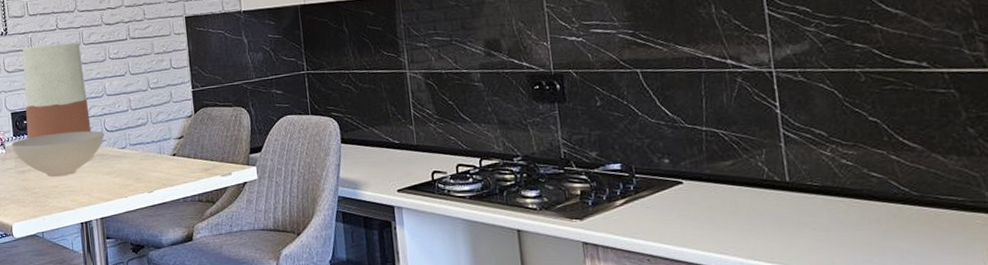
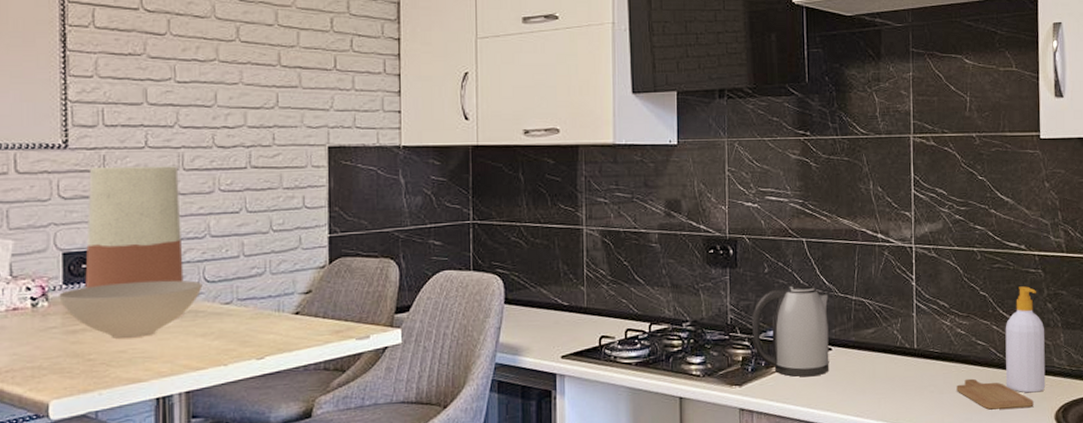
kettle: none [587,116,682,212] -> present [752,284,830,377]
chopping board: none [847,215,961,251] -> present [956,378,1034,410]
soap bottle: none [908,109,976,233] -> present [1005,286,1046,393]

